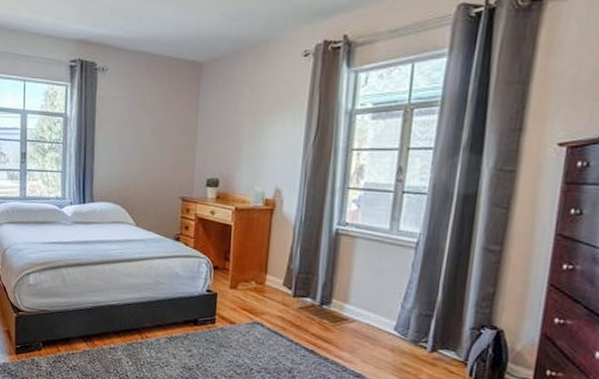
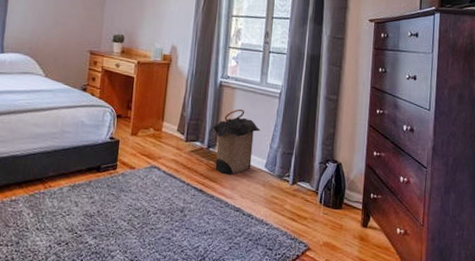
laundry hamper: none [327,261,389,337] -> present [213,109,260,175]

